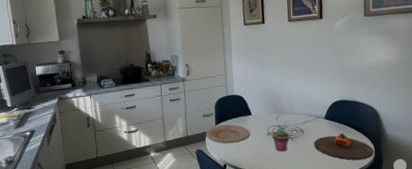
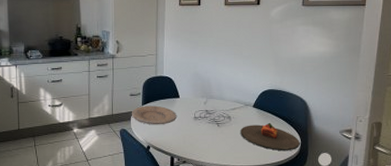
potted succulent: present [272,128,290,152] -> none [199,113,216,138]

